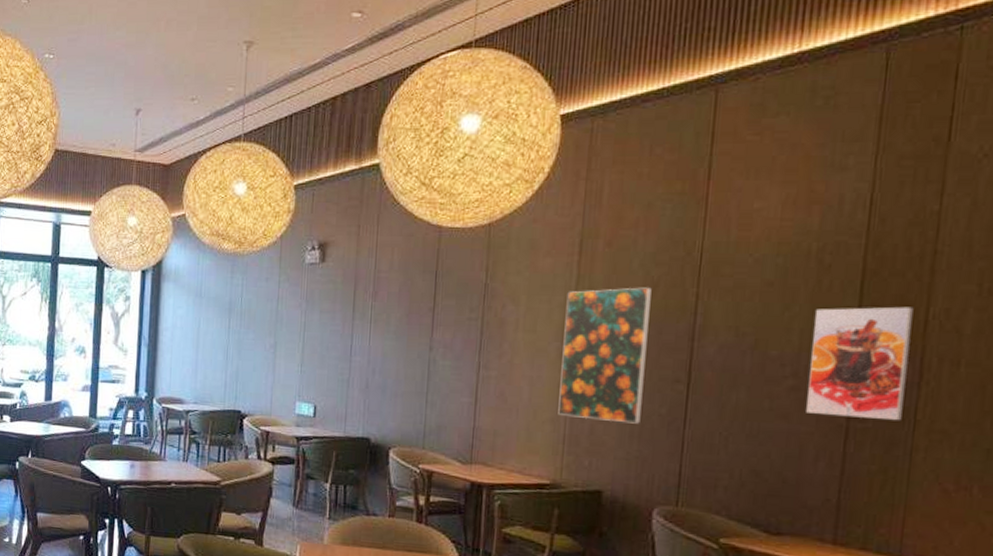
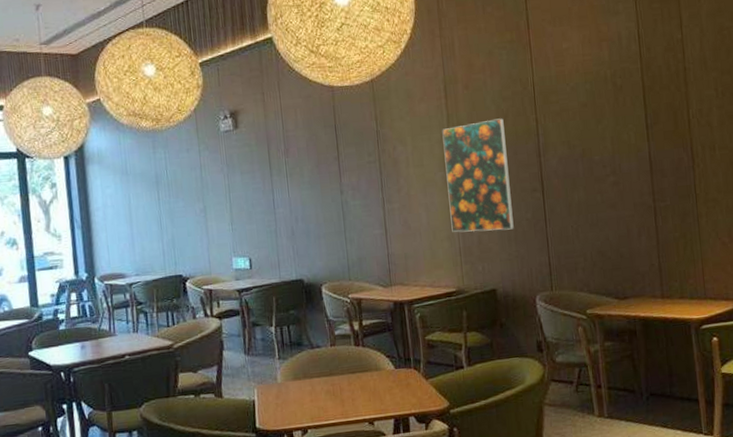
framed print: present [806,306,914,421] -> none [619,111,687,201]

